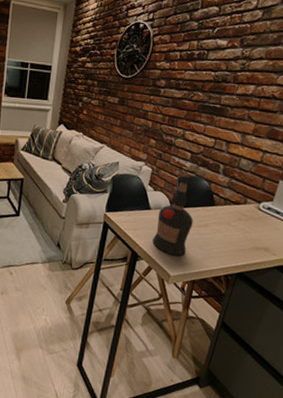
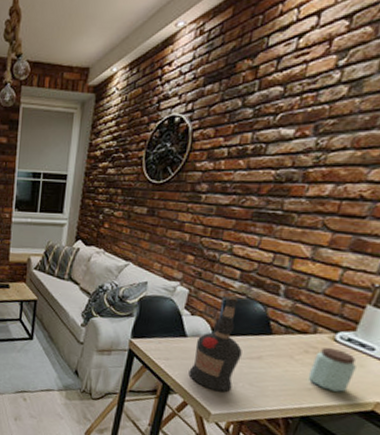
peanut butter: none [241,215,274,251] -> present [308,347,356,392]

